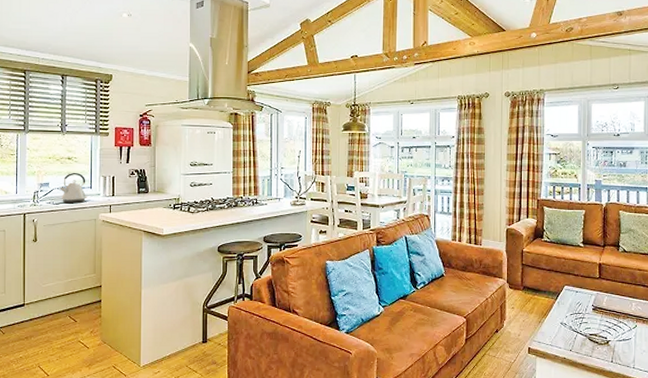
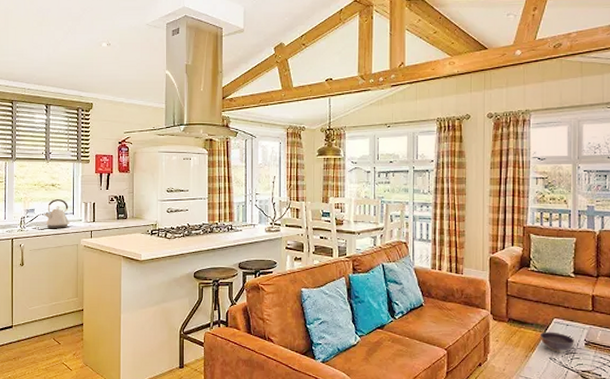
bowl: none [552,298,583,317] -> present [540,331,574,352]

